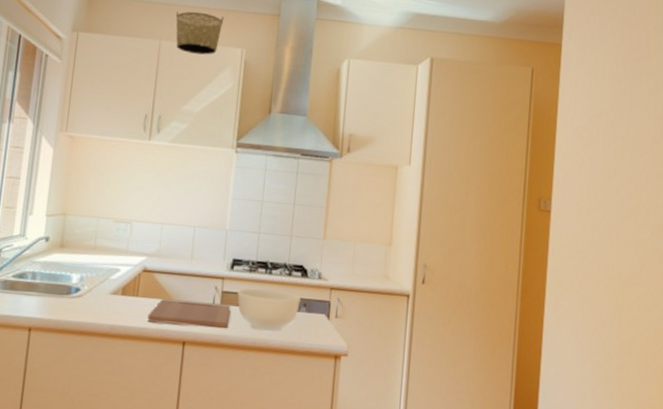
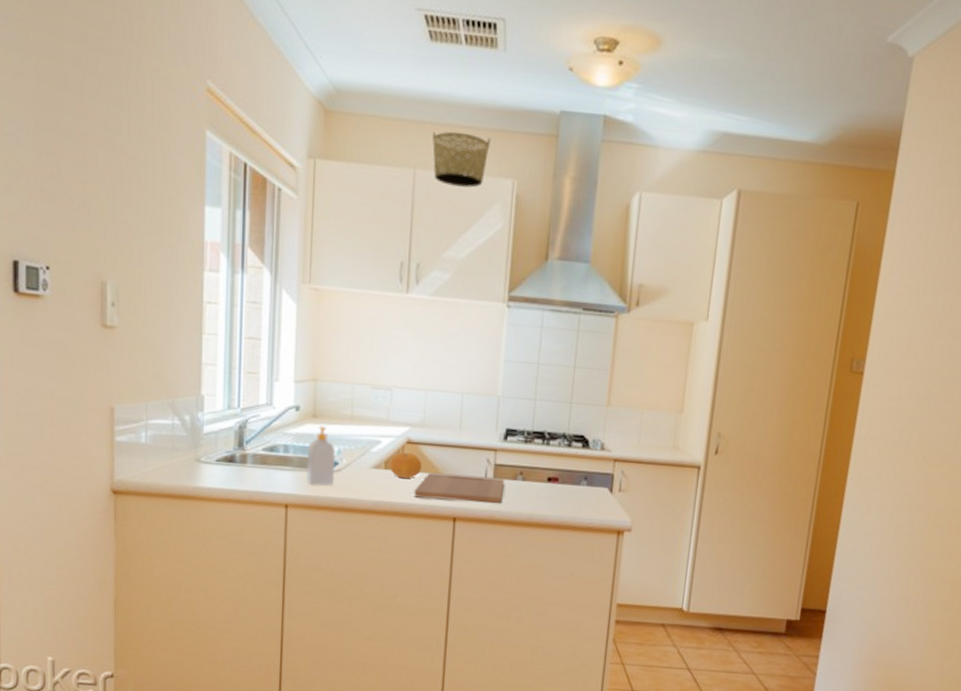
soap bottle: none [49,254,78,311] -> present [305,425,335,487]
fruit: none [126,279,156,304] -> present [390,452,423,478]
bowl: present [237,288,301,331] -> none [511,461,581,506]

